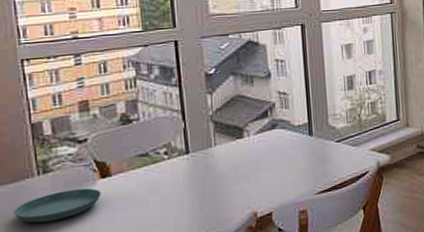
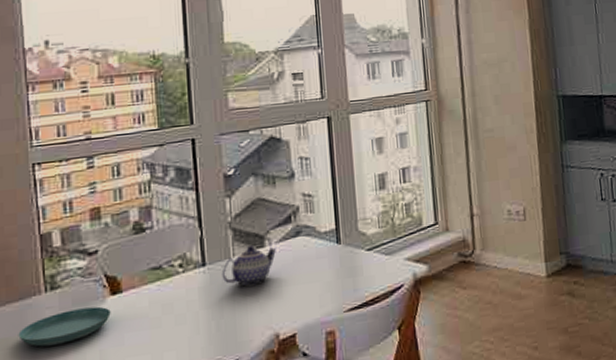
teapot: none [204,136,254,172] -> present [221,246,276,286]

